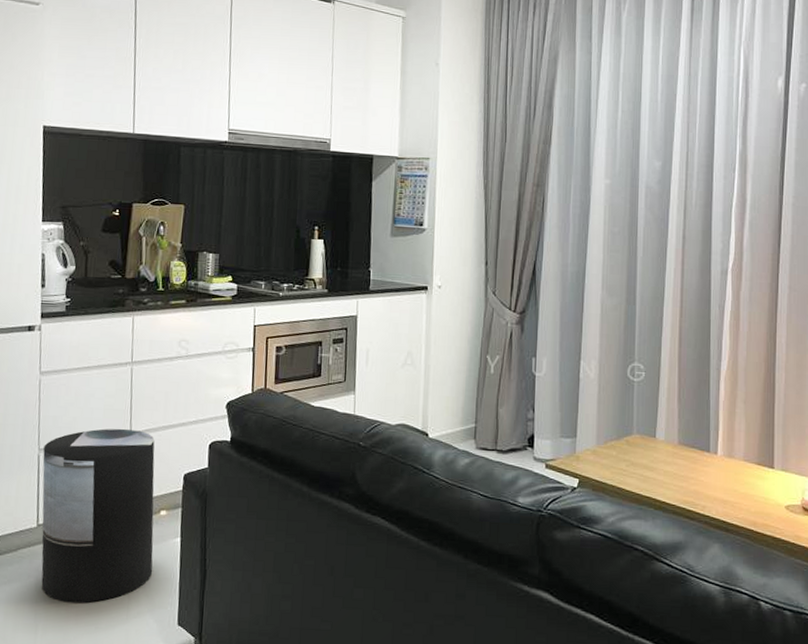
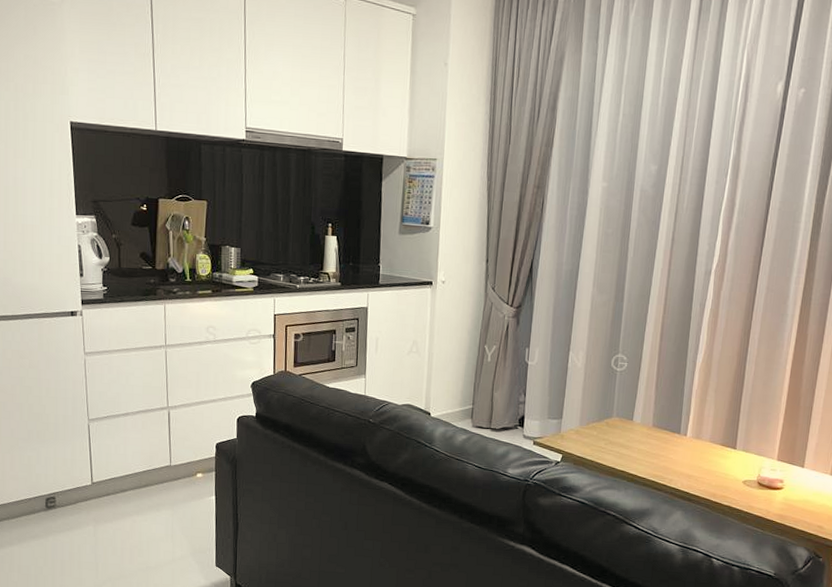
trash can: present [41,428,155,603] -> none [92,403,193,547]

